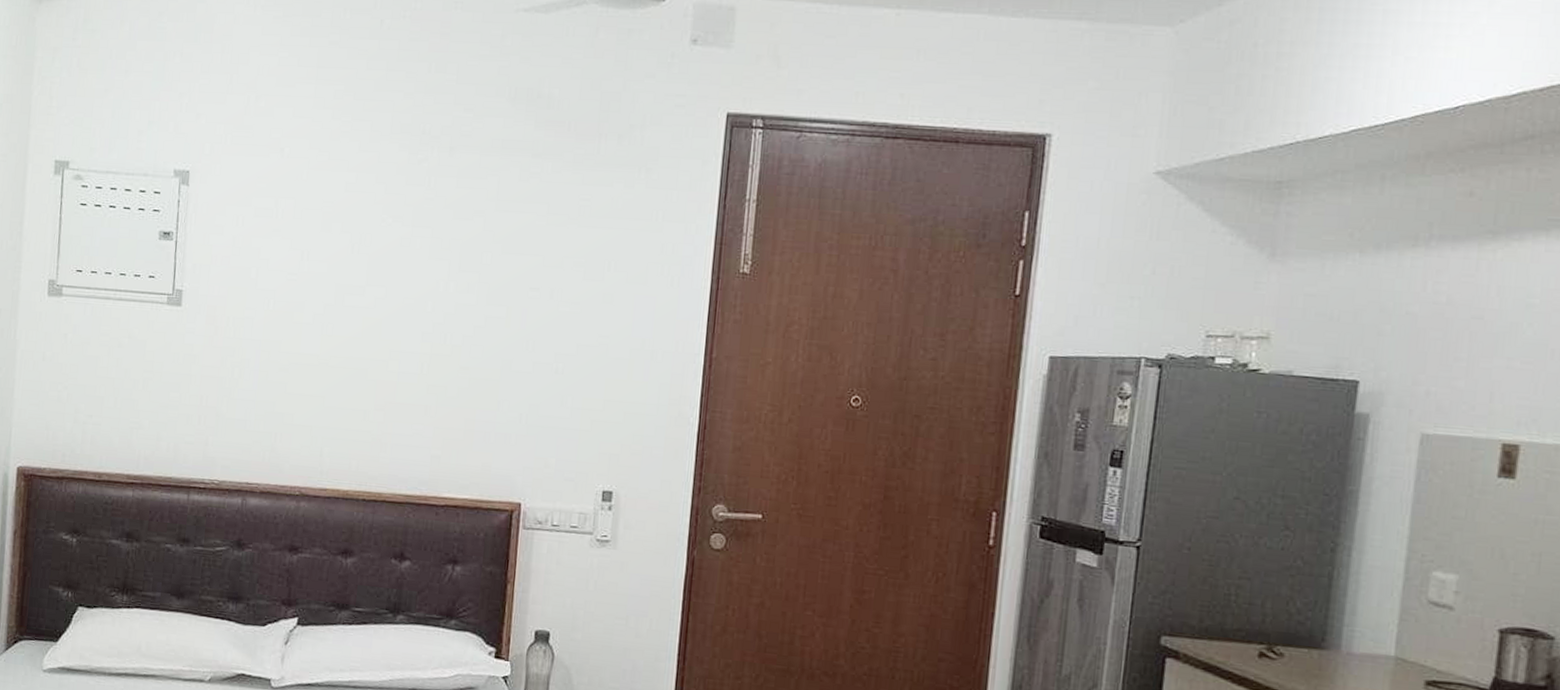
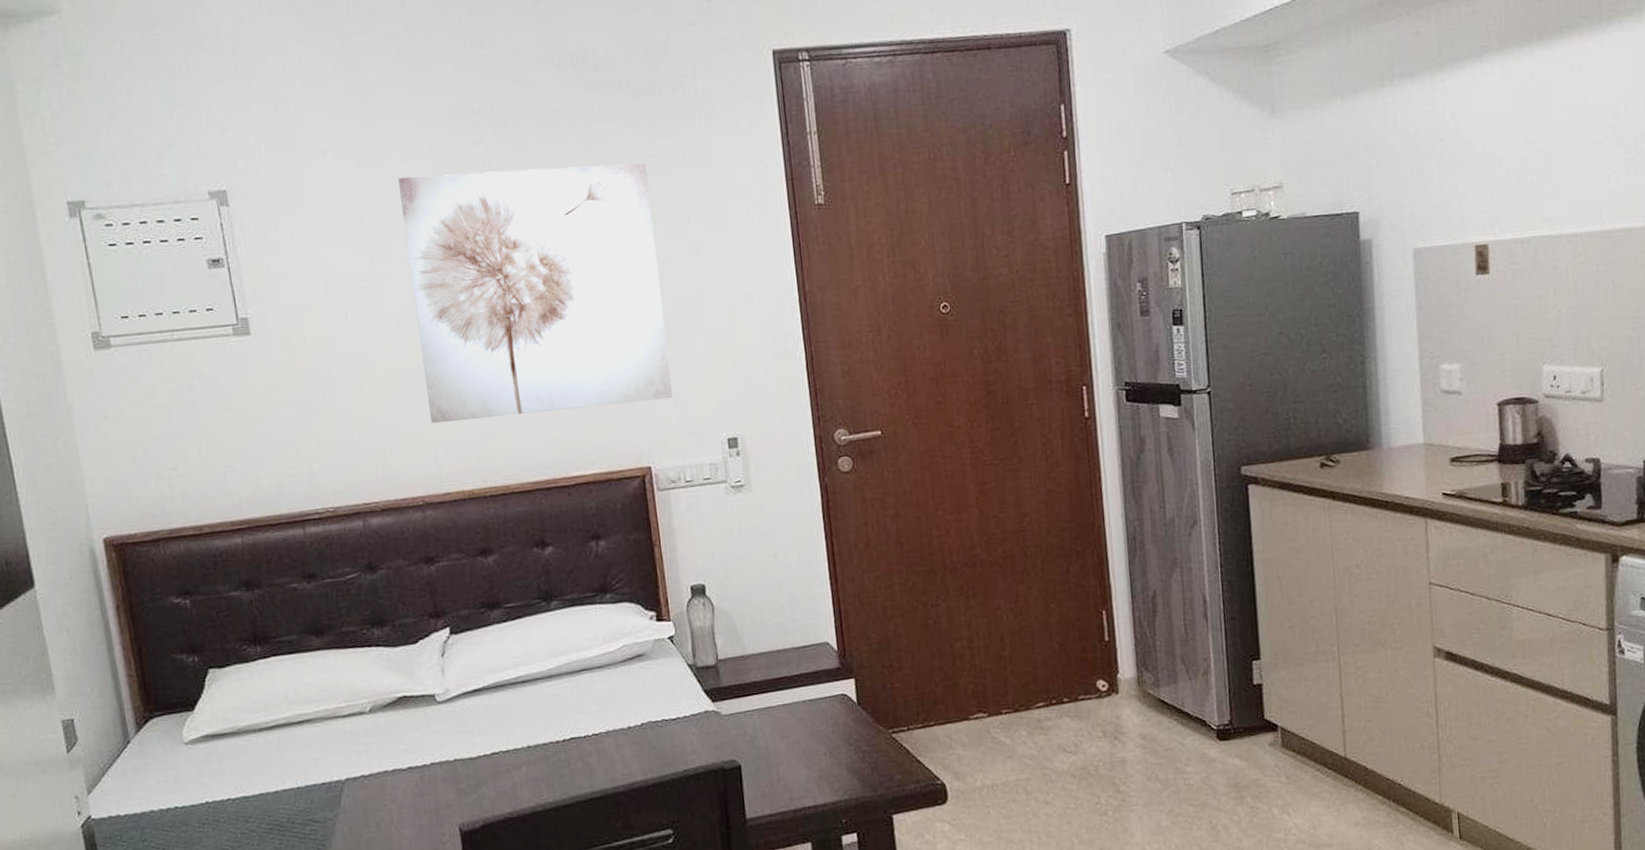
wall art: none [323,183,578,440] -> present [398,163,673,424]

